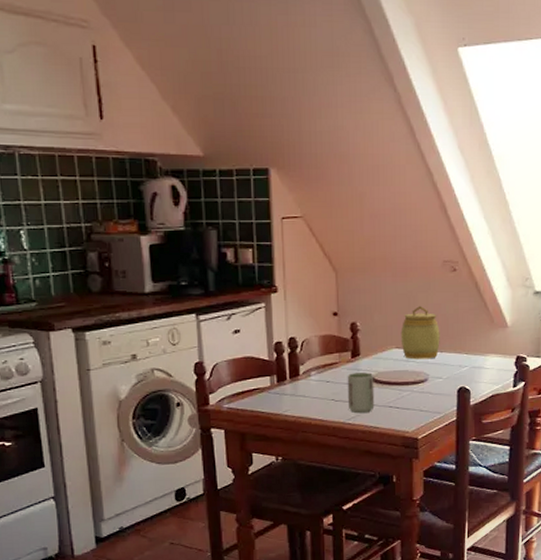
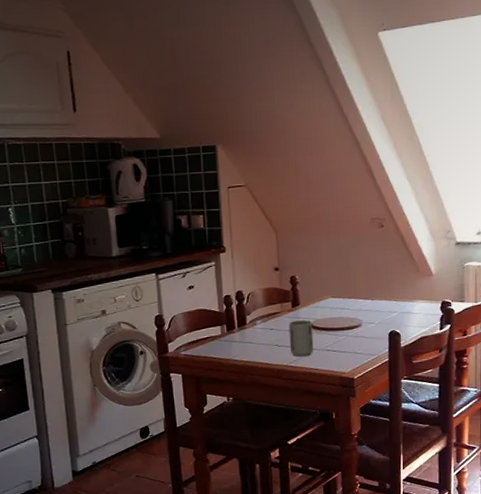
jar: present [400,306,440,360] -> none [335,259,371,307]

